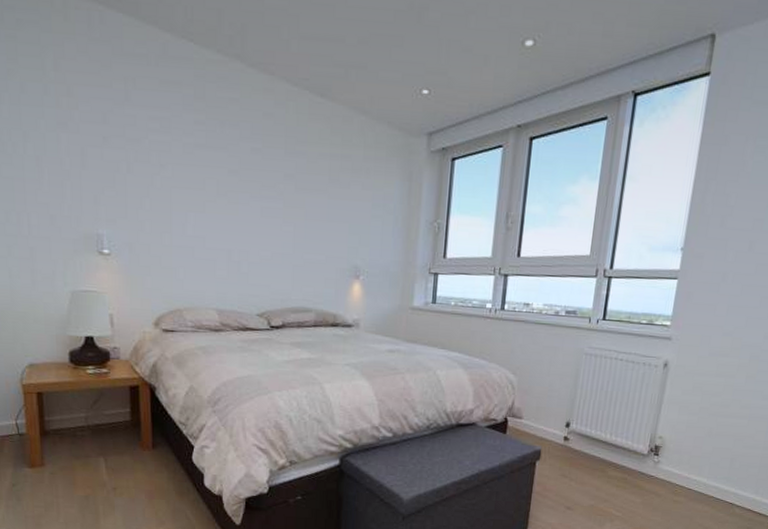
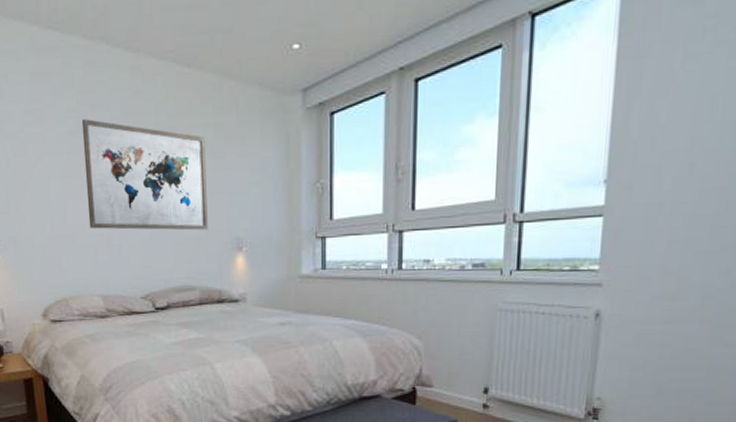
wall art: none [209,134,332,256] -> present [81,119,208,231]

